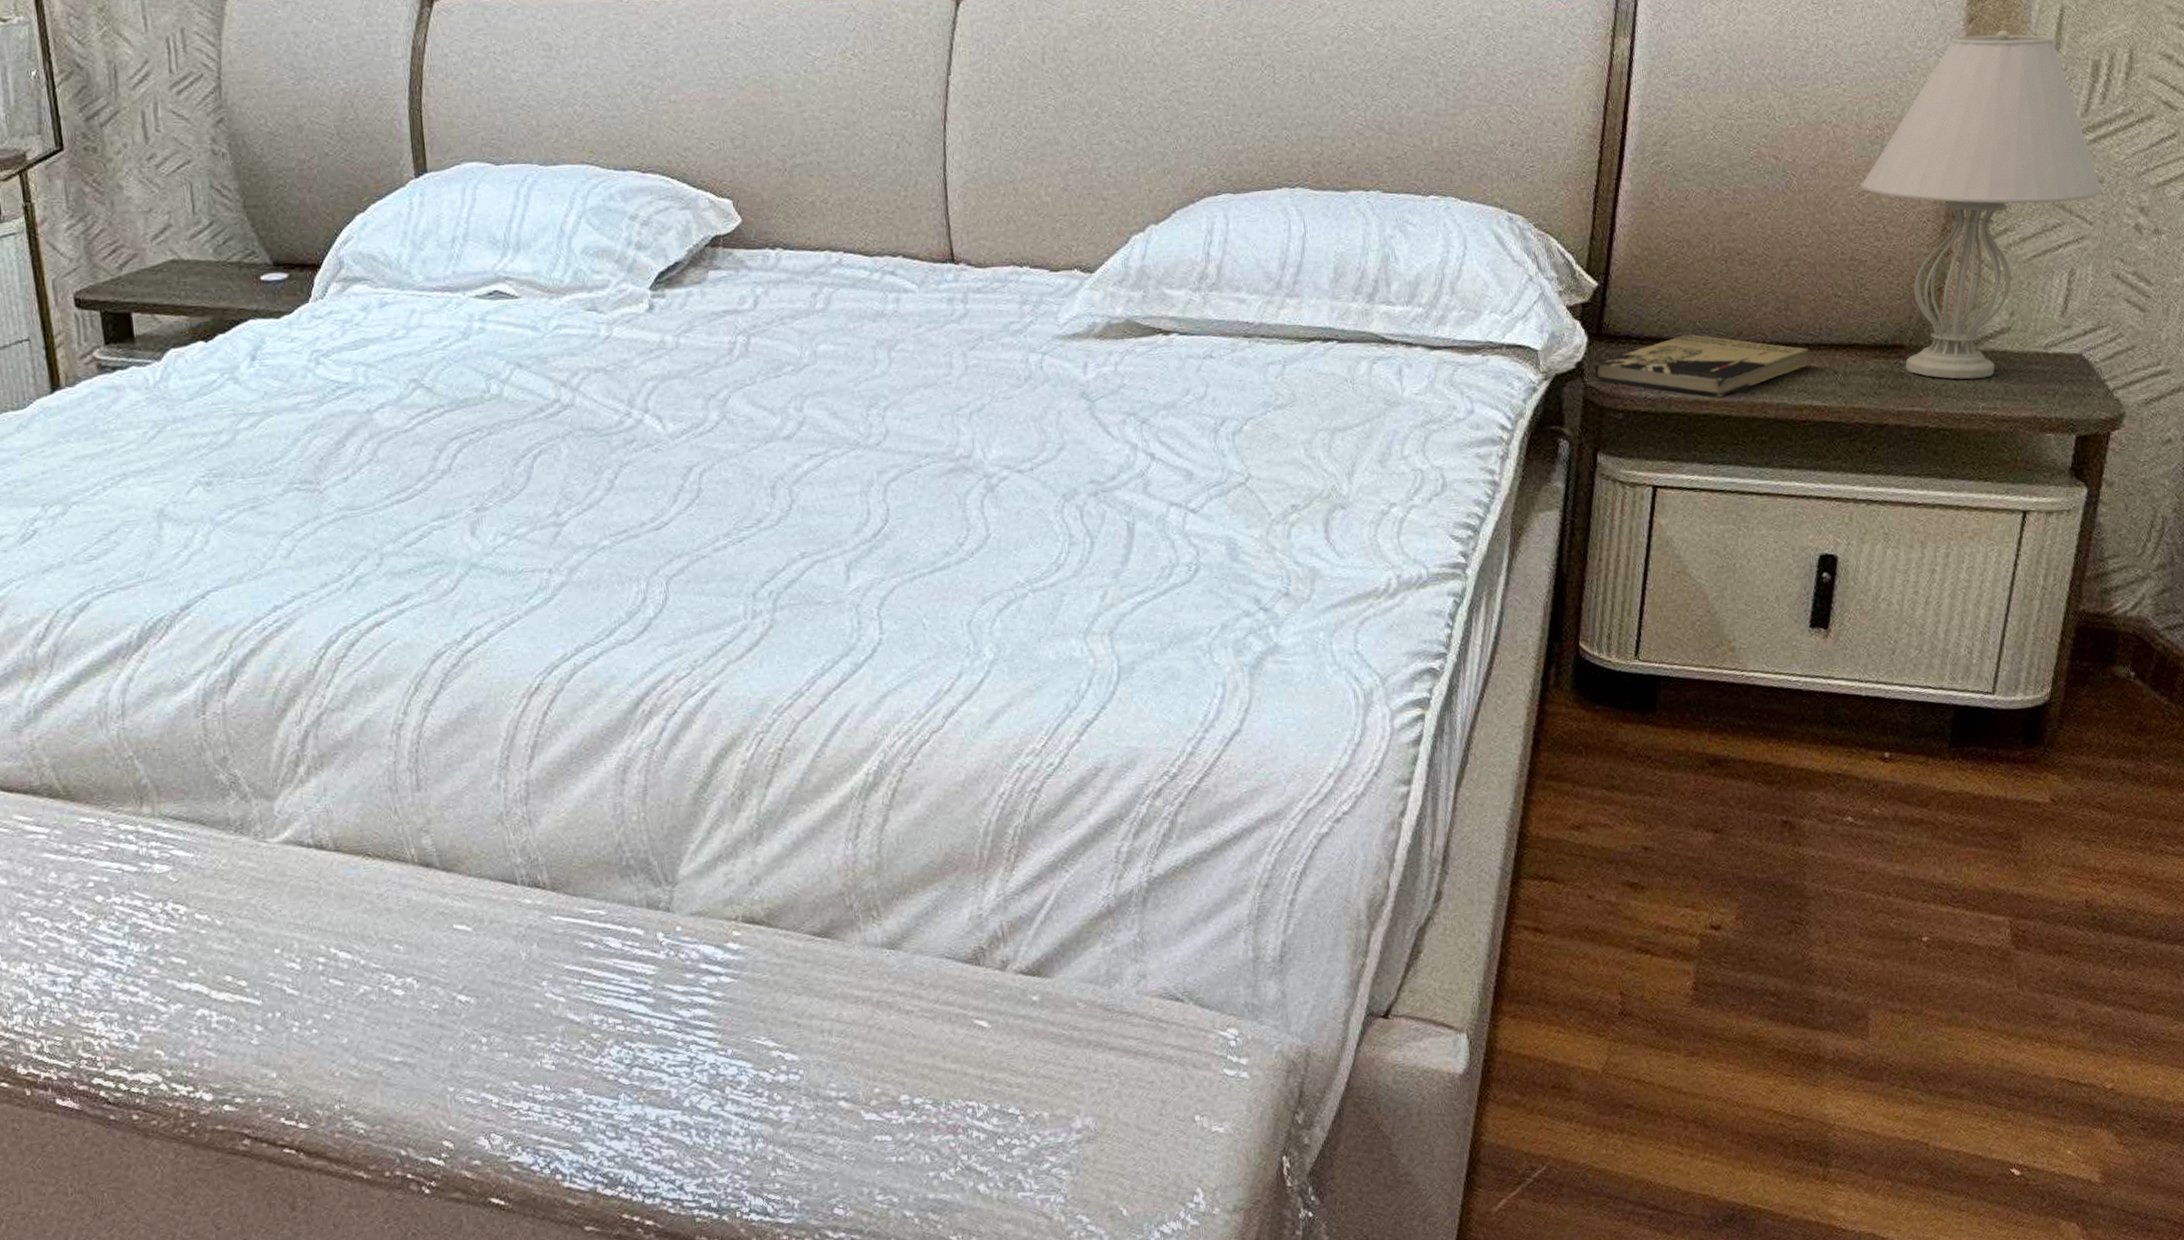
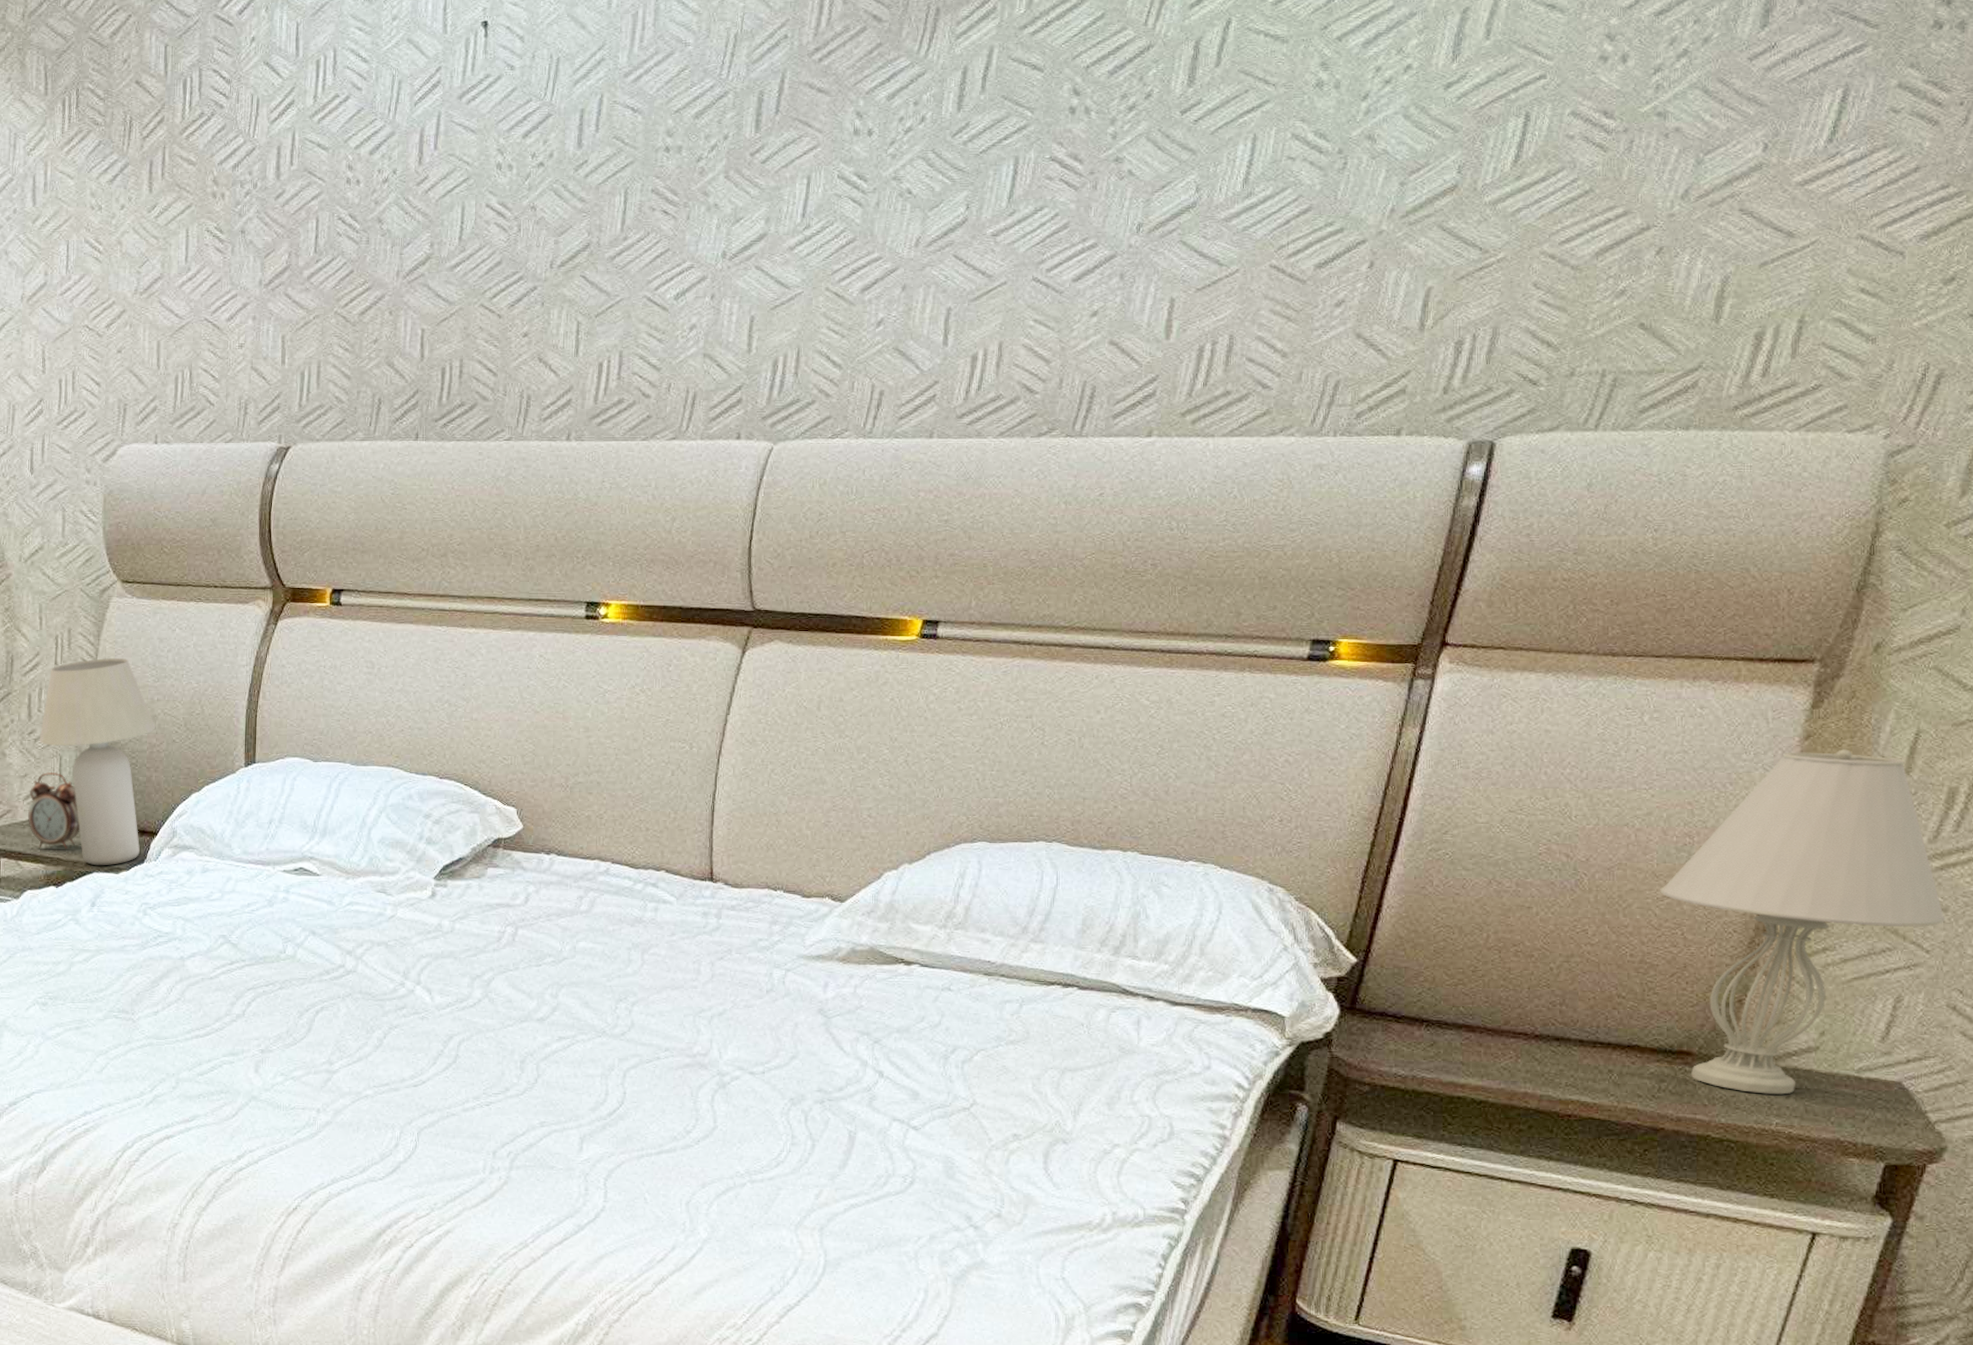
alarm clock: none [157,203,227,297] -> present [28,772,81,849]
table lamp: none [161,59,303,311] -> present [39,658,156,866]
book: present [1595,334,1809,398] -> none [1343,1017,1582,1082]

